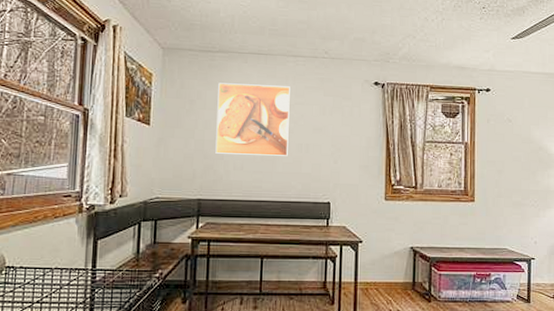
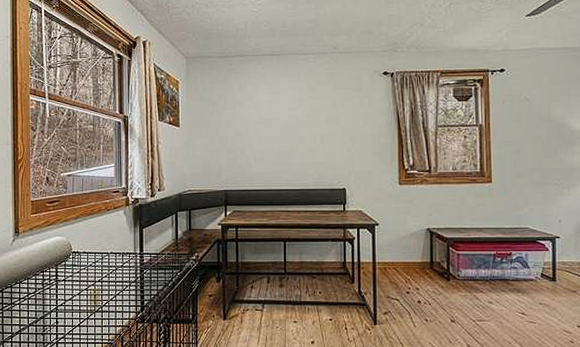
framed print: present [215,83,290,156] -> none [236,83,303,149]

